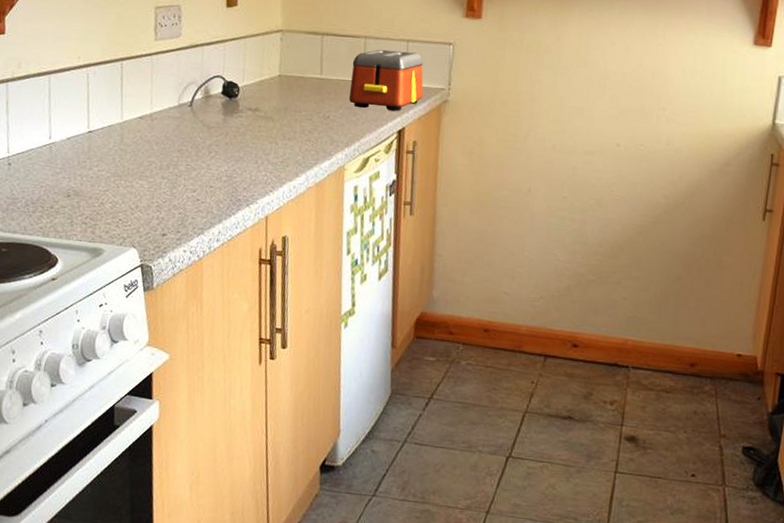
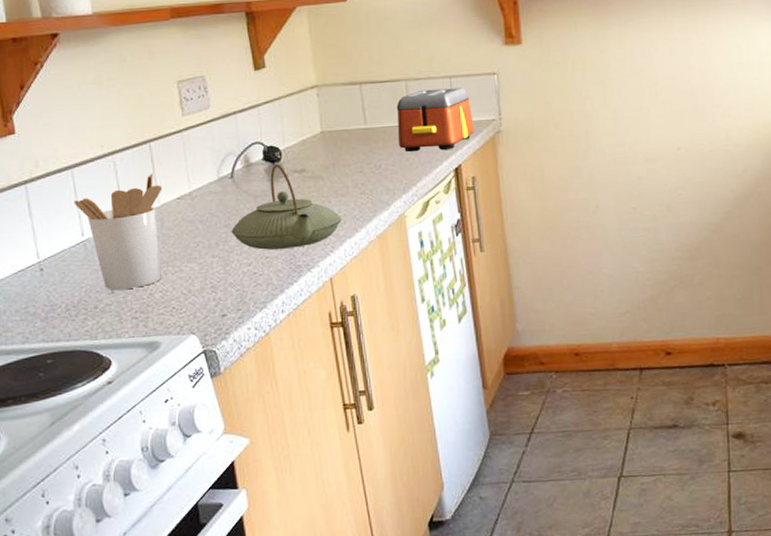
utensil holder: none [46,89,127,196] -> present [74,172,163,290]
teapot: none [182,99,285,182] -> present [231,164,341,250]

